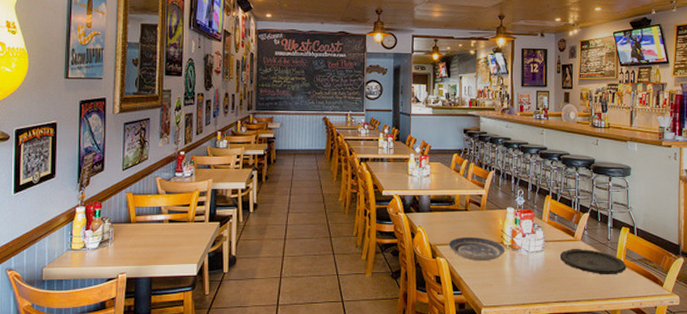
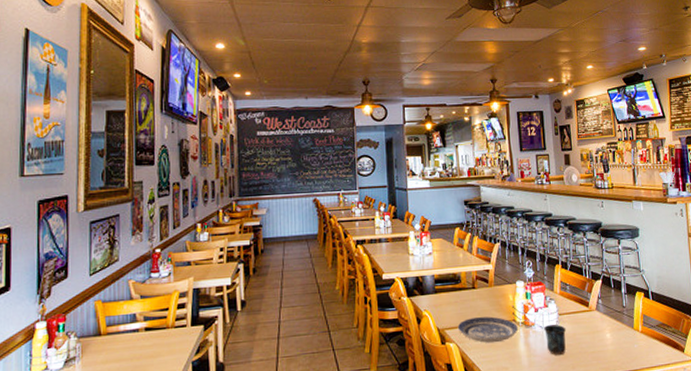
mug: none [530,250,550,278] -> present [544,324,566,355]
plate: present [559,248,627,275] -> none [575,318,646,346]

